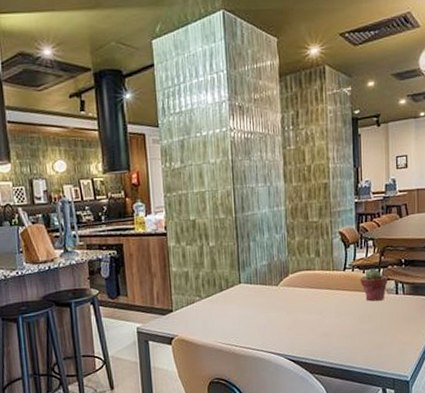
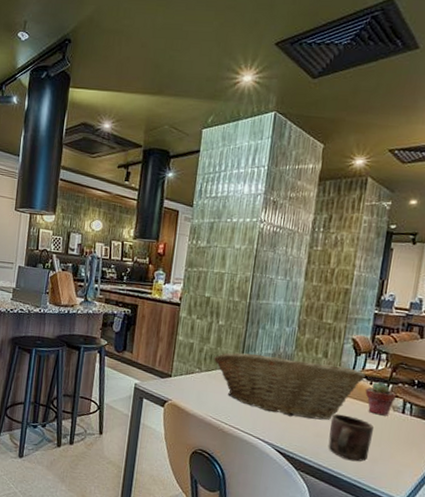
fruit basket: none [211,261,357,324] -> present [213,352,365,420]
mug: none [333,308,374,352] -> present [327,414,374,462]

